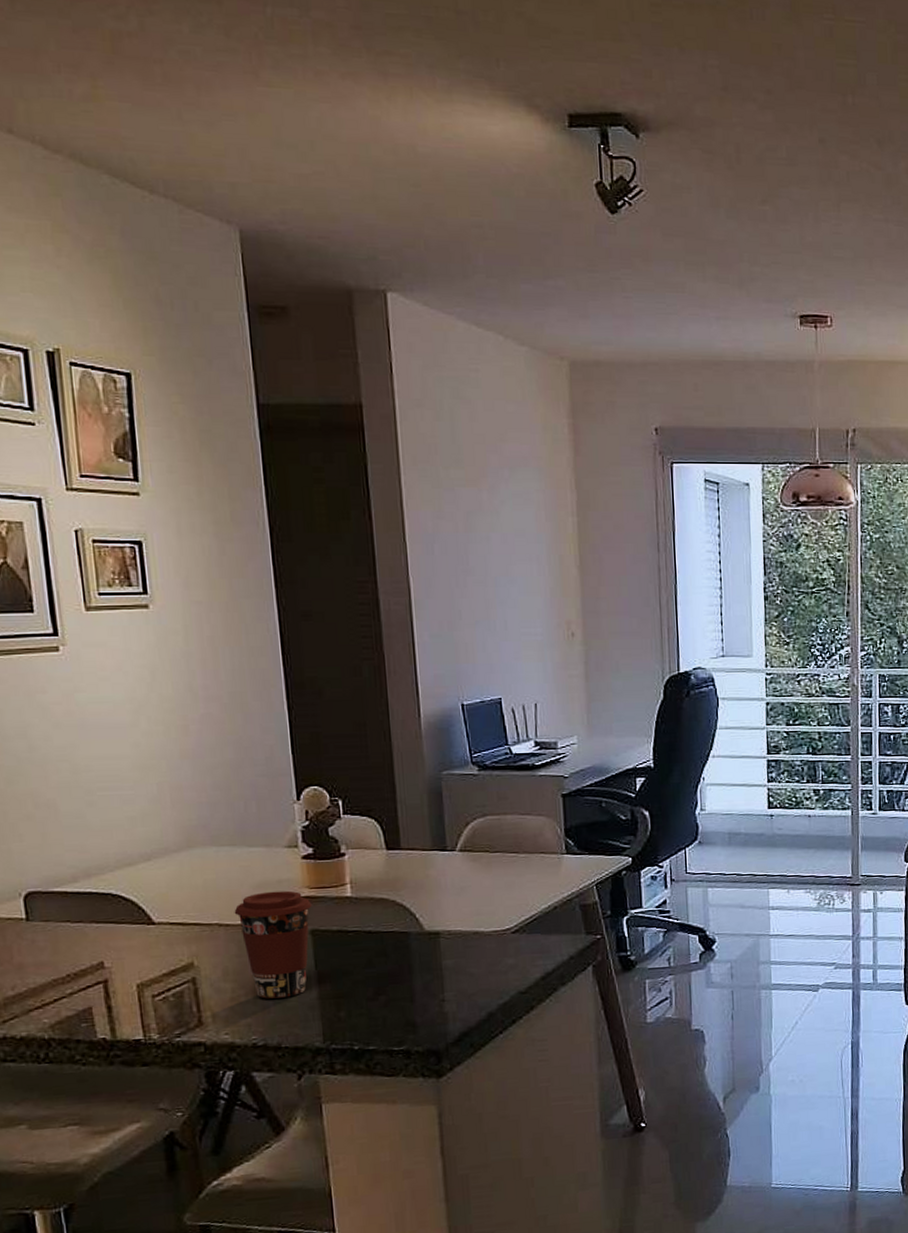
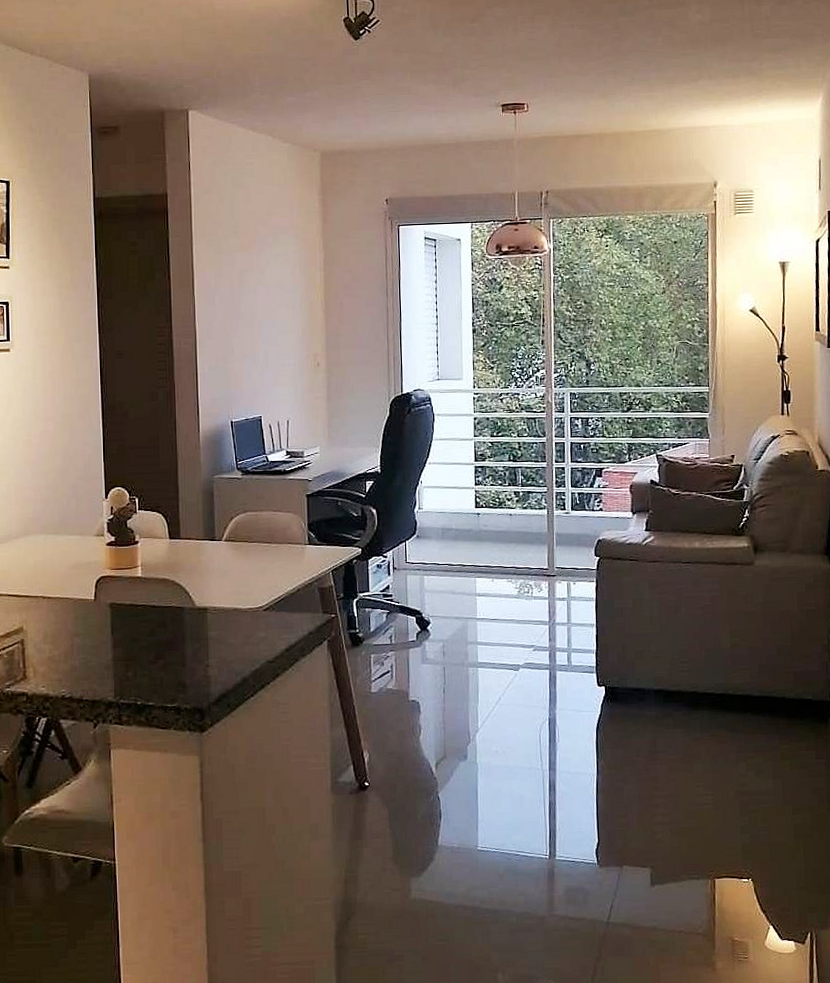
coffee cup: present [234,890,312,999] -> none [55,571,112,659]

